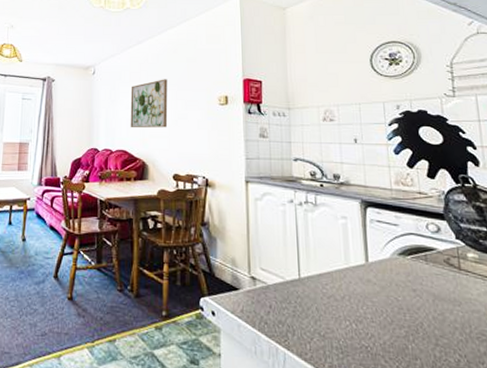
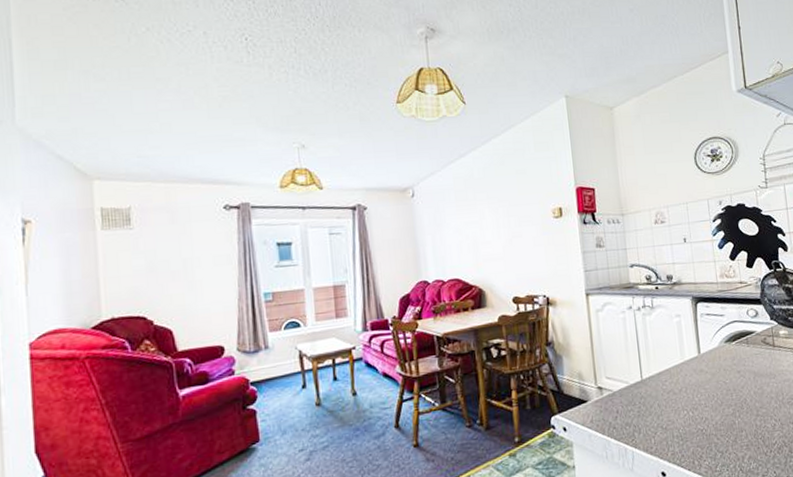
wall art: present [130,79,168,128] -> none [457,195,502,254]

